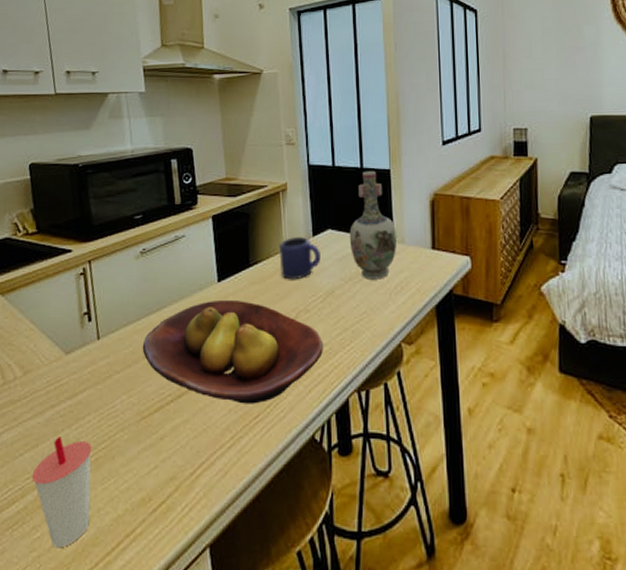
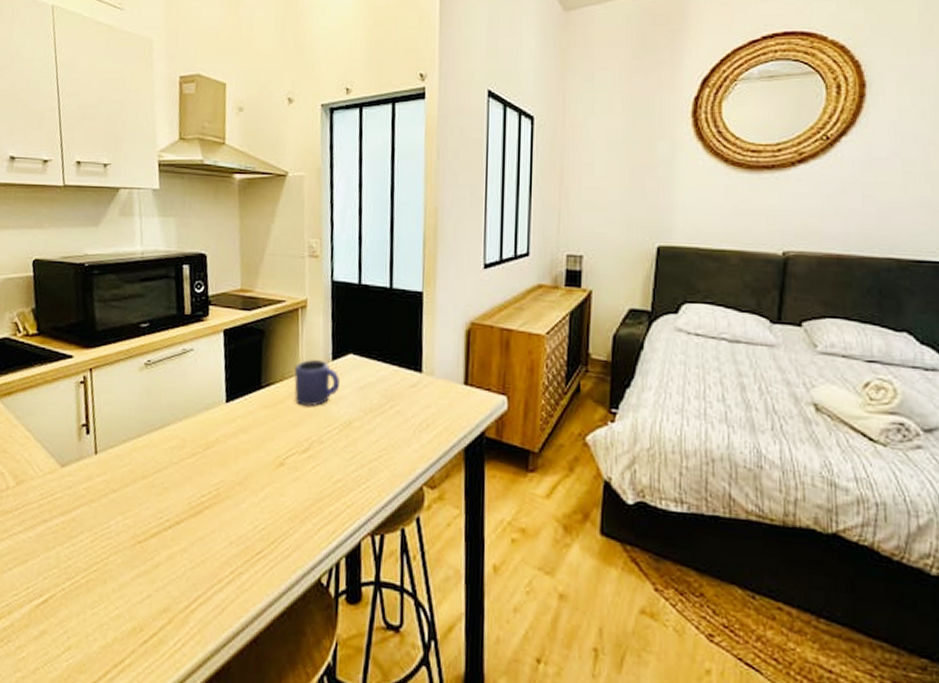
cup: present [32,437,92,548] -> none [19,554,84,672]
fruit bowl: present [142,299,323,404] -> none [141,422,336,539]
vase: present [349,171,396,280] -> none [372,292,425,414]

